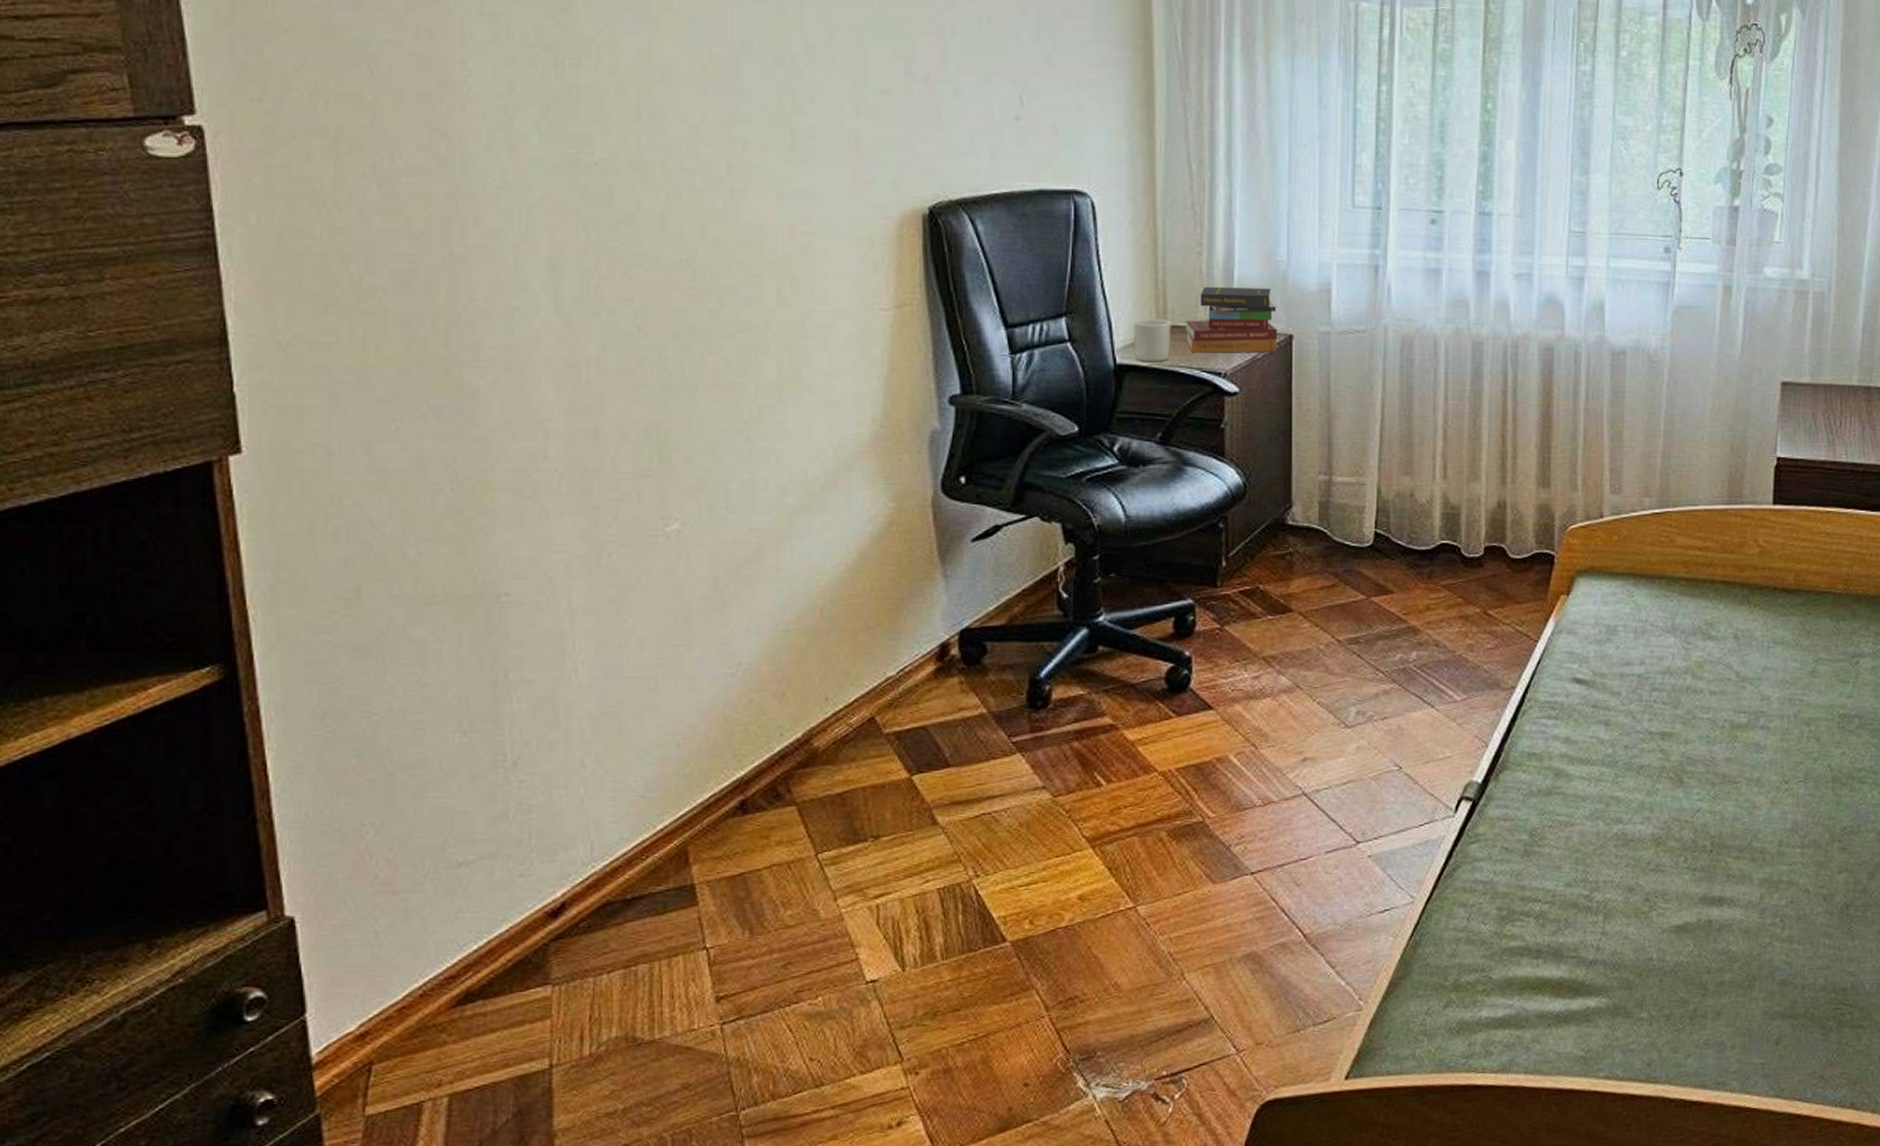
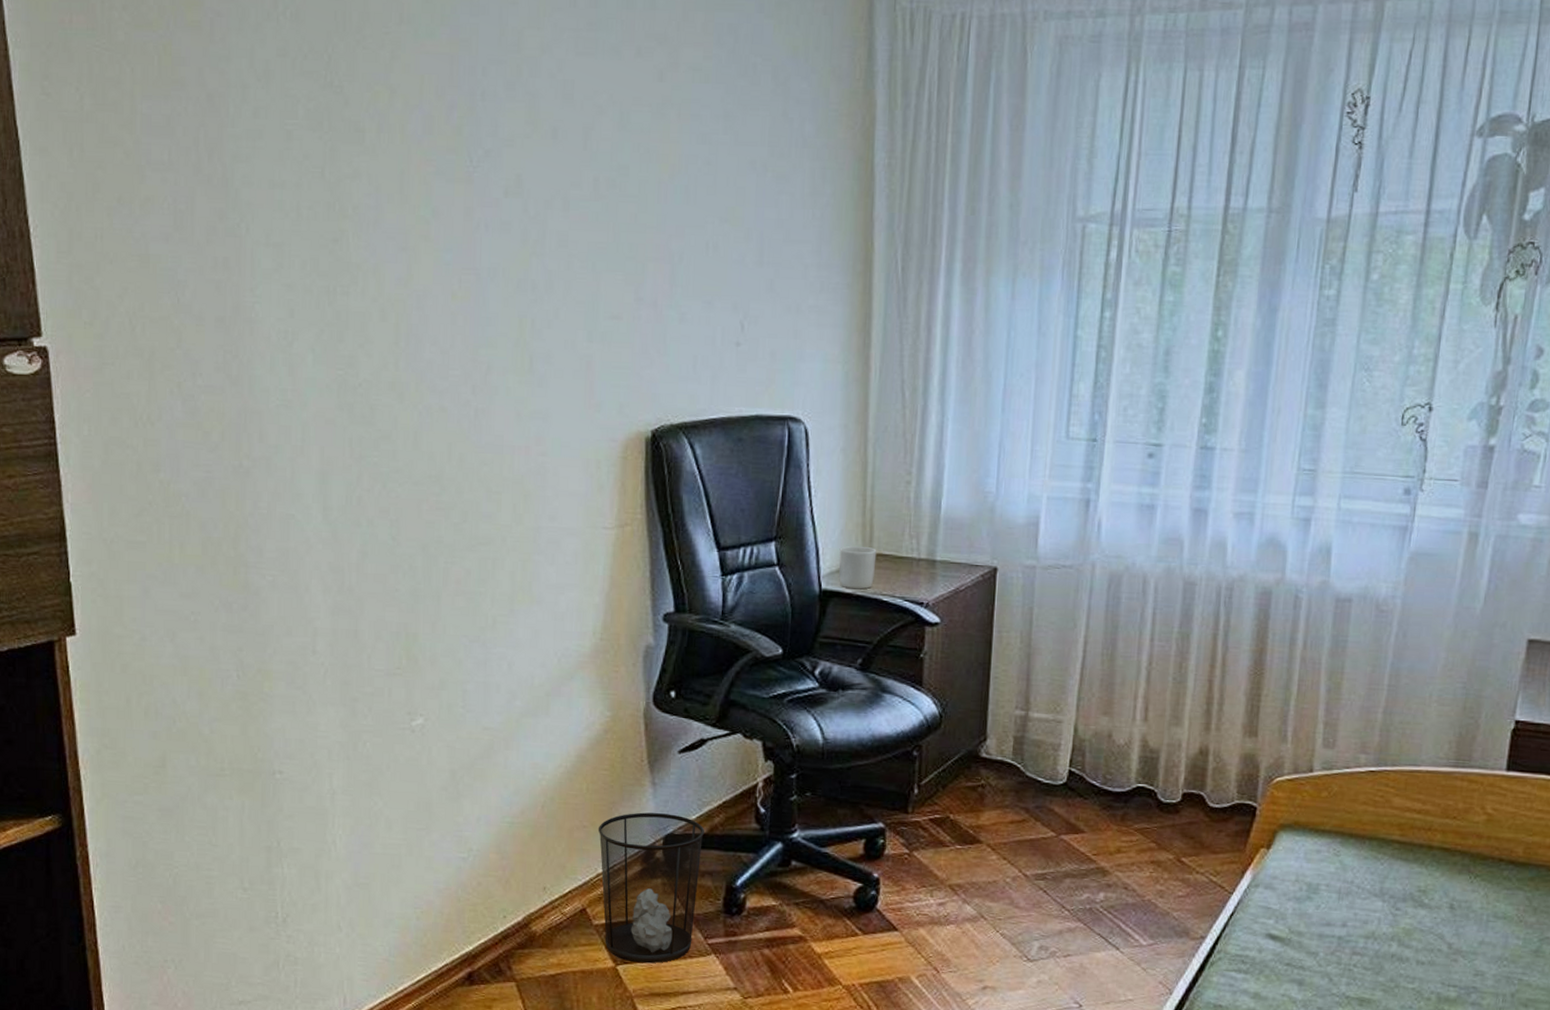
waste bin: none [885,607,1003,771] -> present [598,812,704,964]
books: present [1185,287,1278,353] -> none [890,516,982,585]

